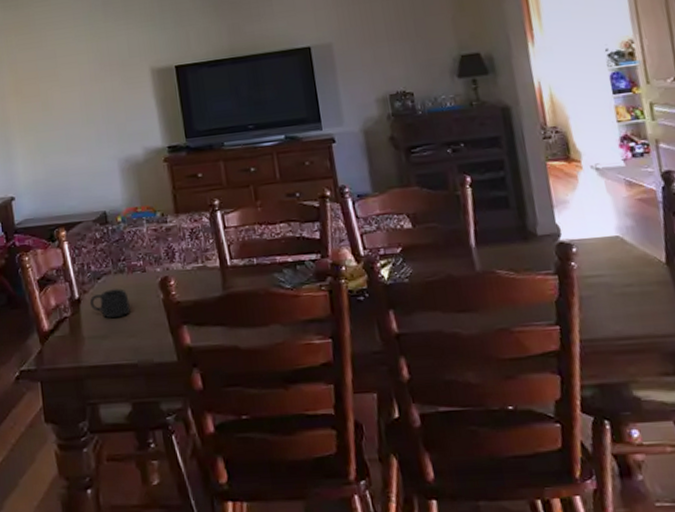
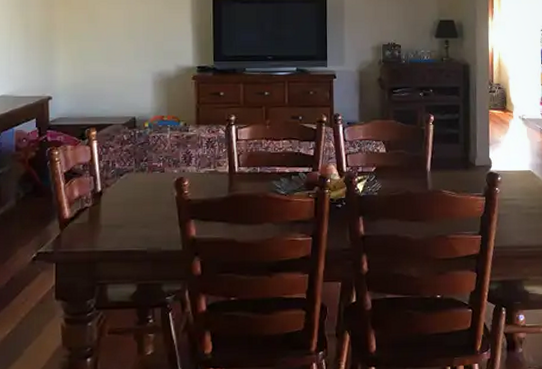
mug: present [89,288,130,319] -> none [110,185,146,211]

